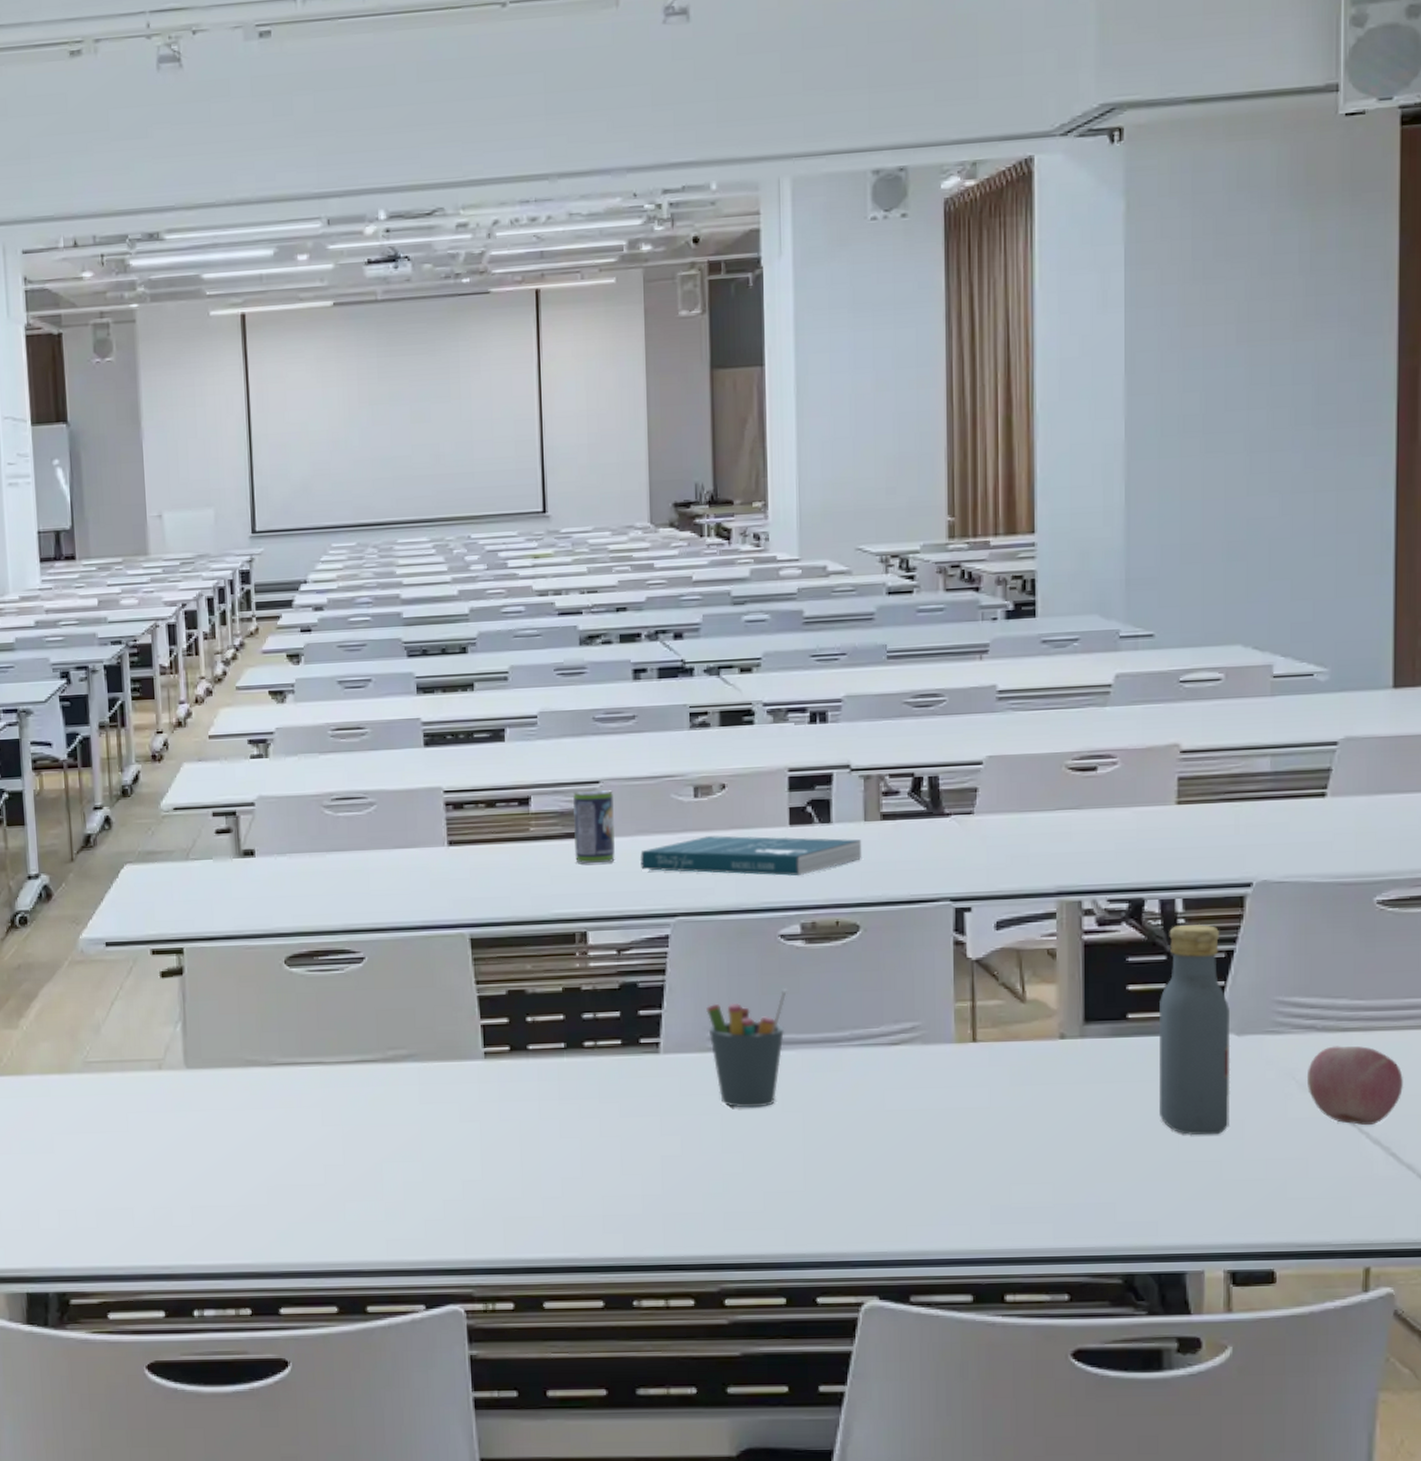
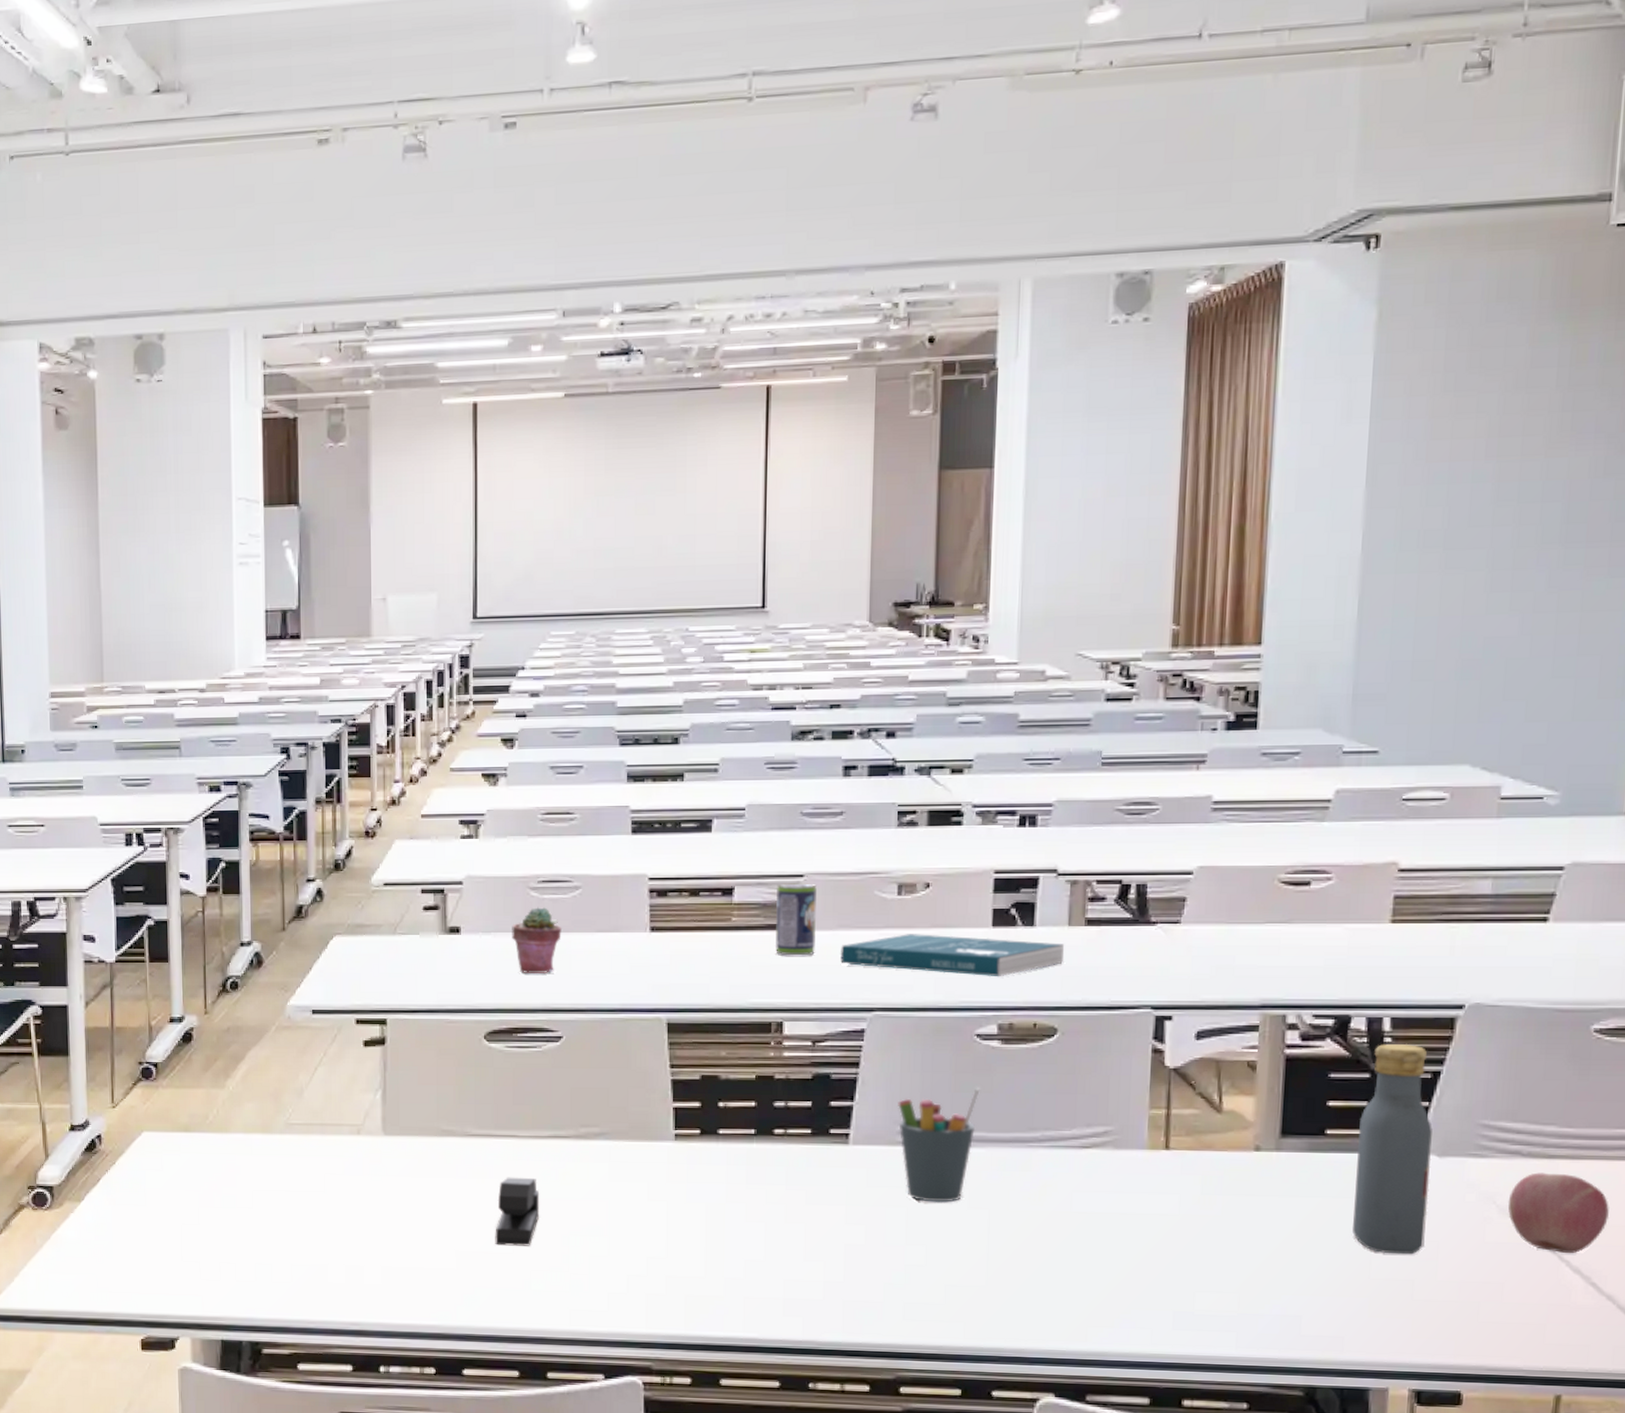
stapler: none [305,1105,351,1177] -> present [495,1177,540,1246]
potted succulent: none [307,825,358,894] -> present [512,906,562,973]

